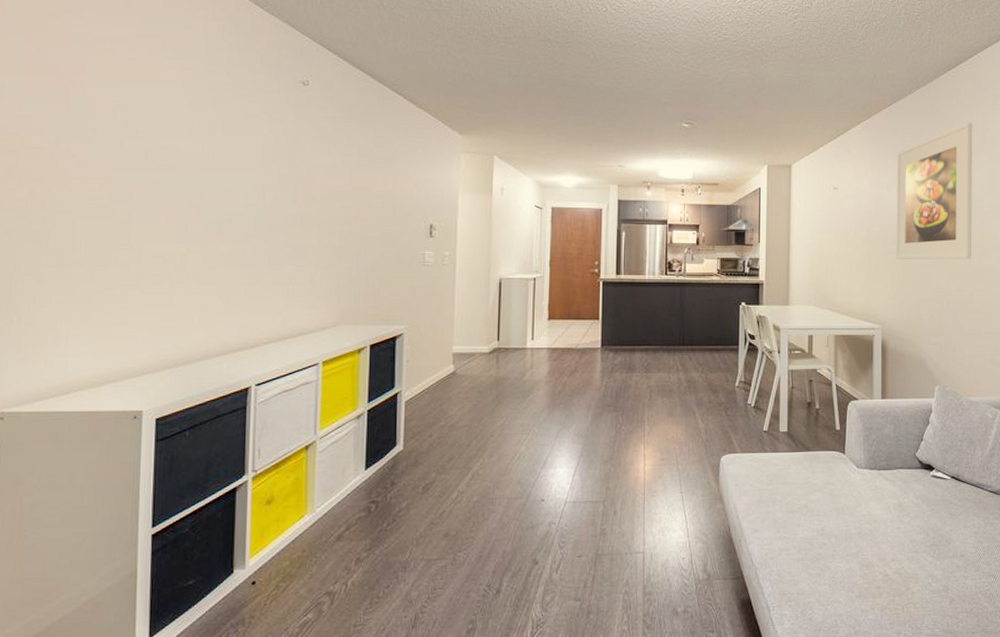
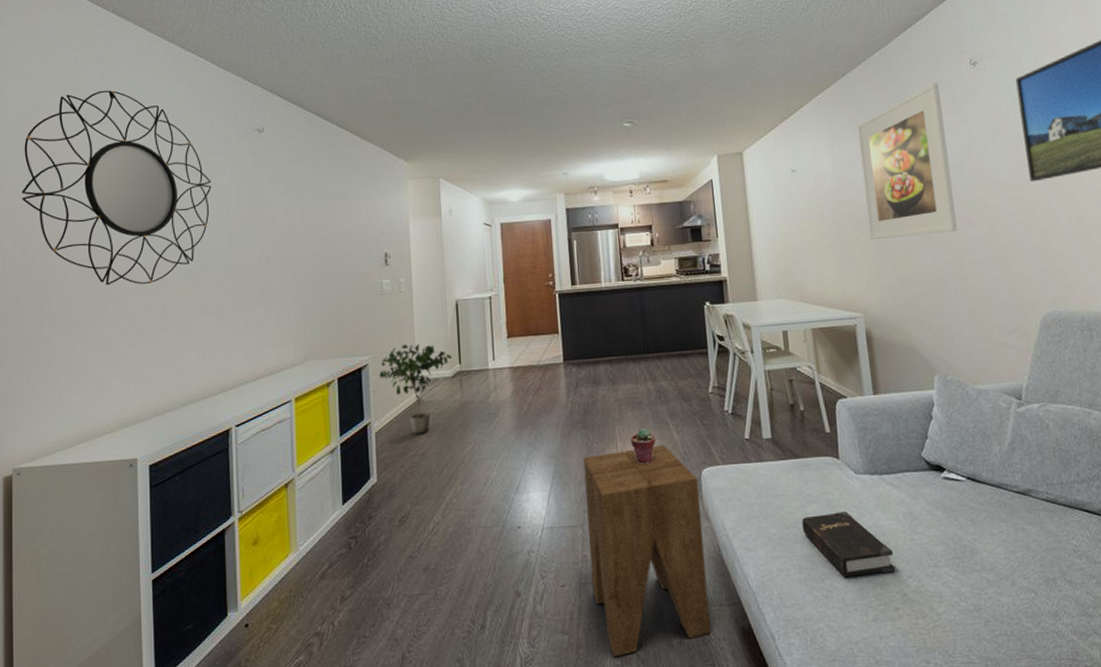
home mirror: none [21,16,246,230] -> present [22,90,212,286]
potted plant: none [414,318,490,407] -> present [379,344,452,436]
side table: none [607,432,717,623] -> present [583,445,711,657]
potted succulent: none [658,414,682,448] -> present [631,427,656,464]
hardback book: none [805,500,882,559] -> present [801,511,896,578]

